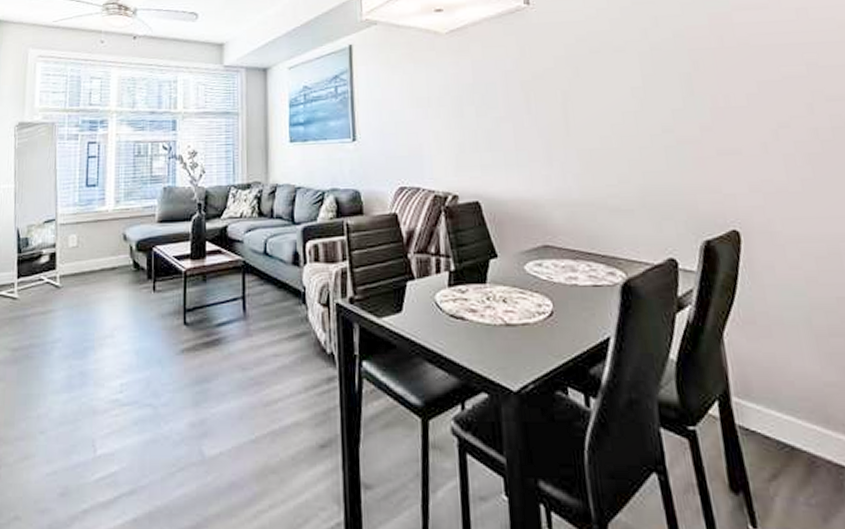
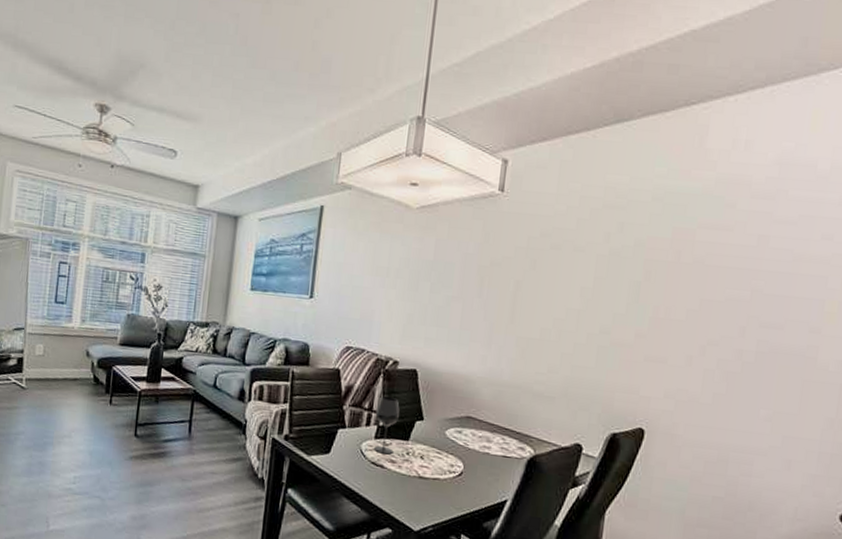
wine glass: none [444,237,472,303] -> present [374,396,400,455]

